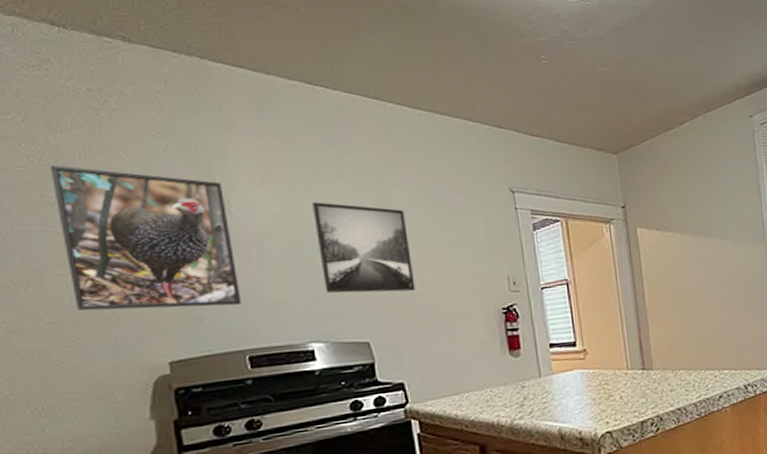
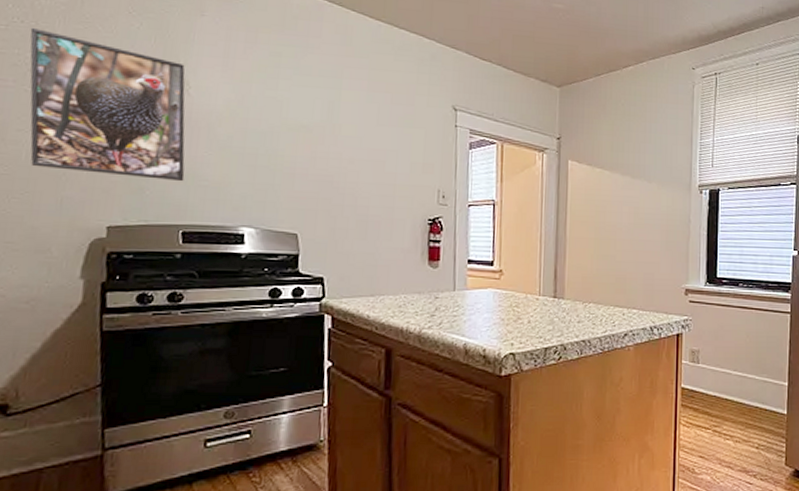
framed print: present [313,202,415,293] -> none [264,95,351,191]

